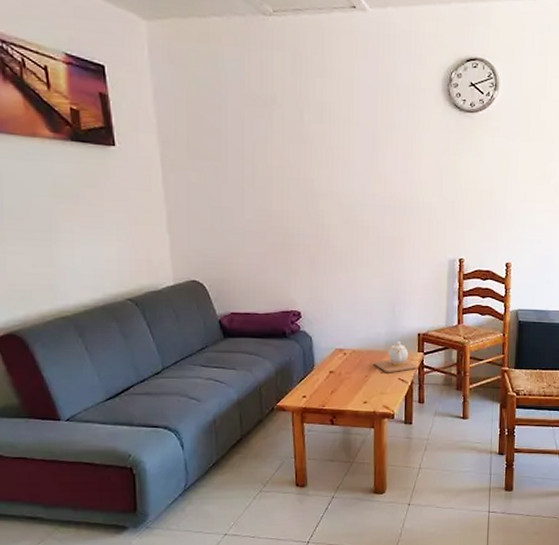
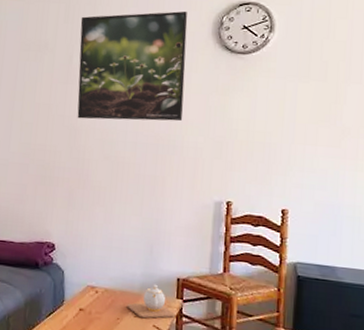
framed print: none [309,65,418,182] -> present [77,11,188,122]

